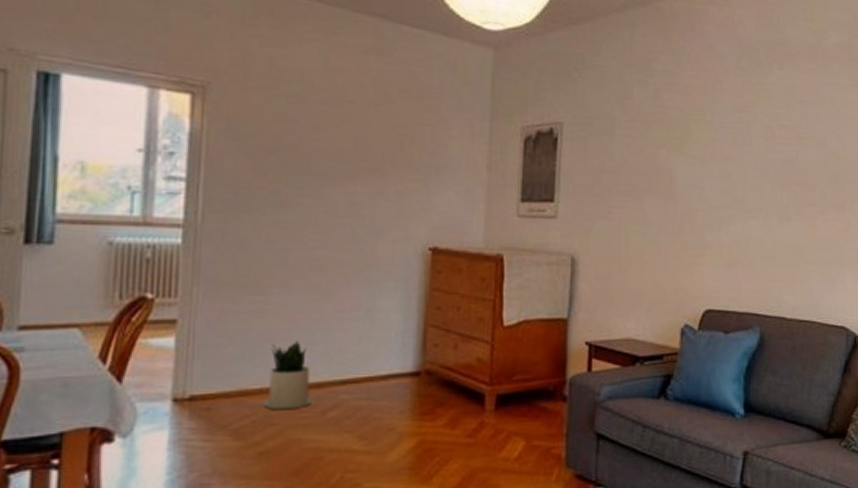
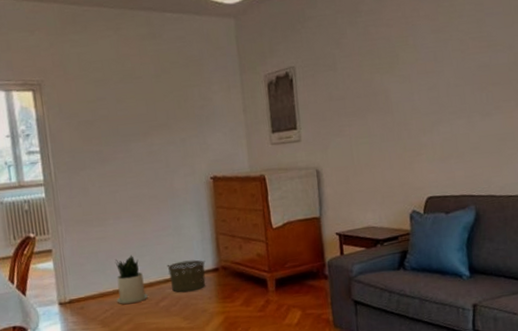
basket: none [347,357,404,401] -> present [167,259,206,293]

